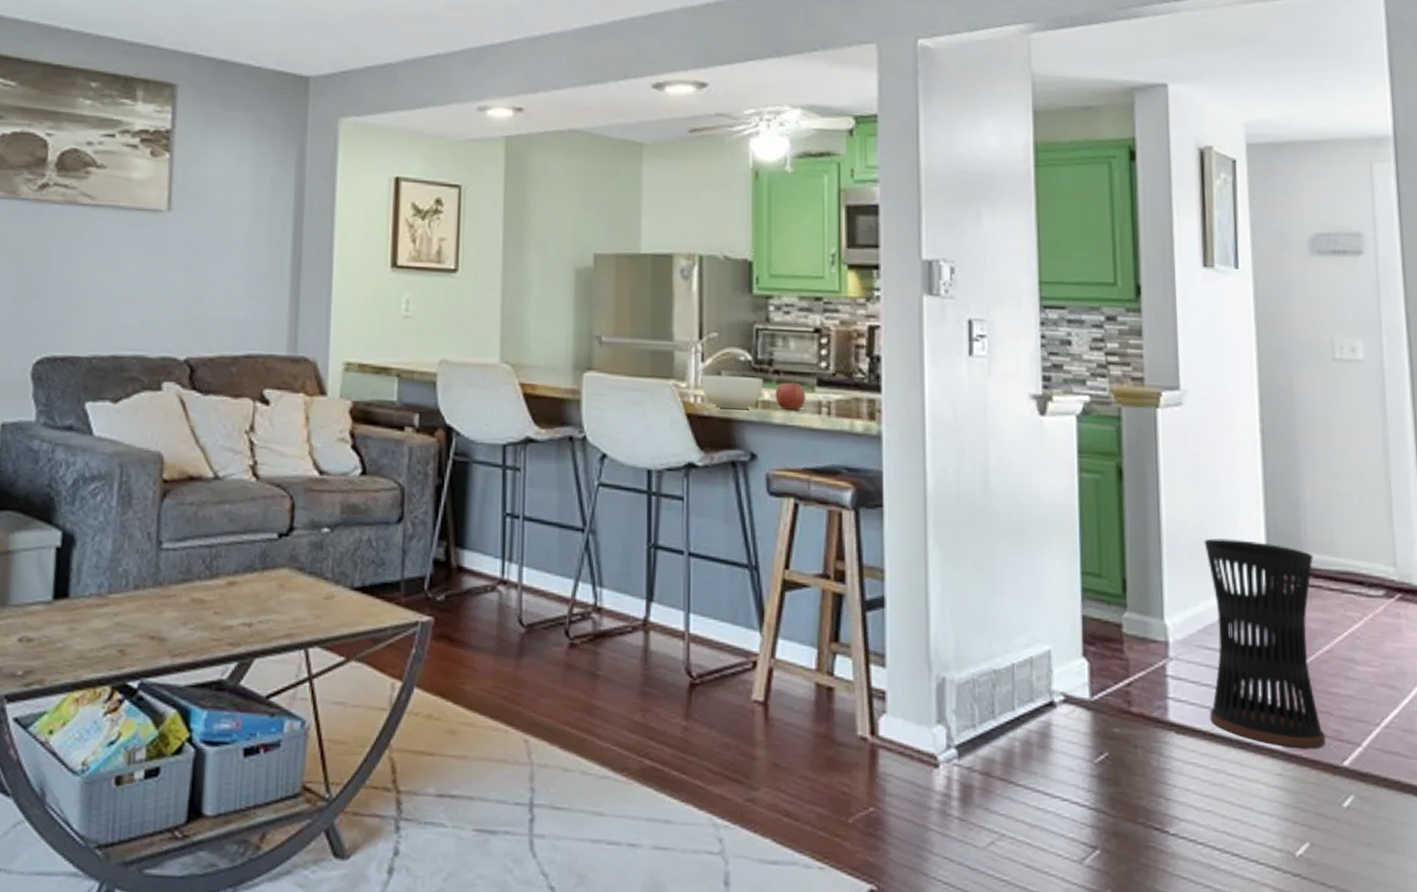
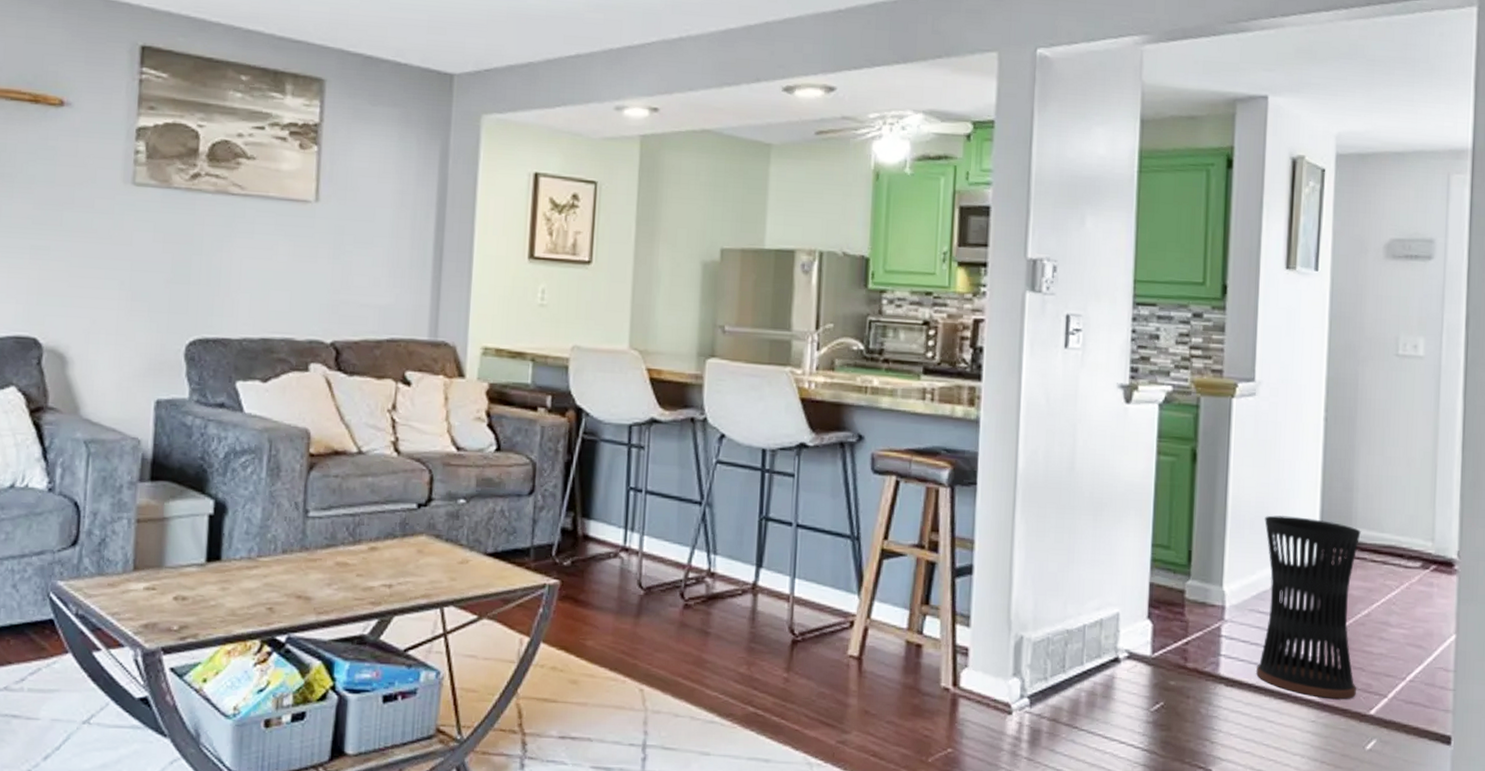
bowl: present [700,374,764,411] -> none [815,362,874,397]
fruit: present [775,380,806,410] -> none [884,368,912,396]

